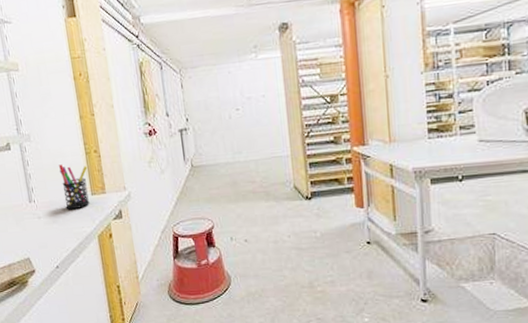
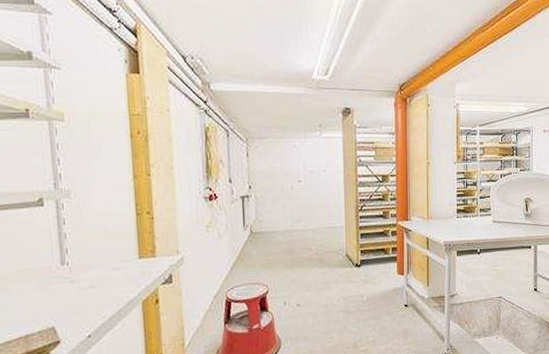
pen holder: present [59,164,89,210] -> none [103,225,137,274]

